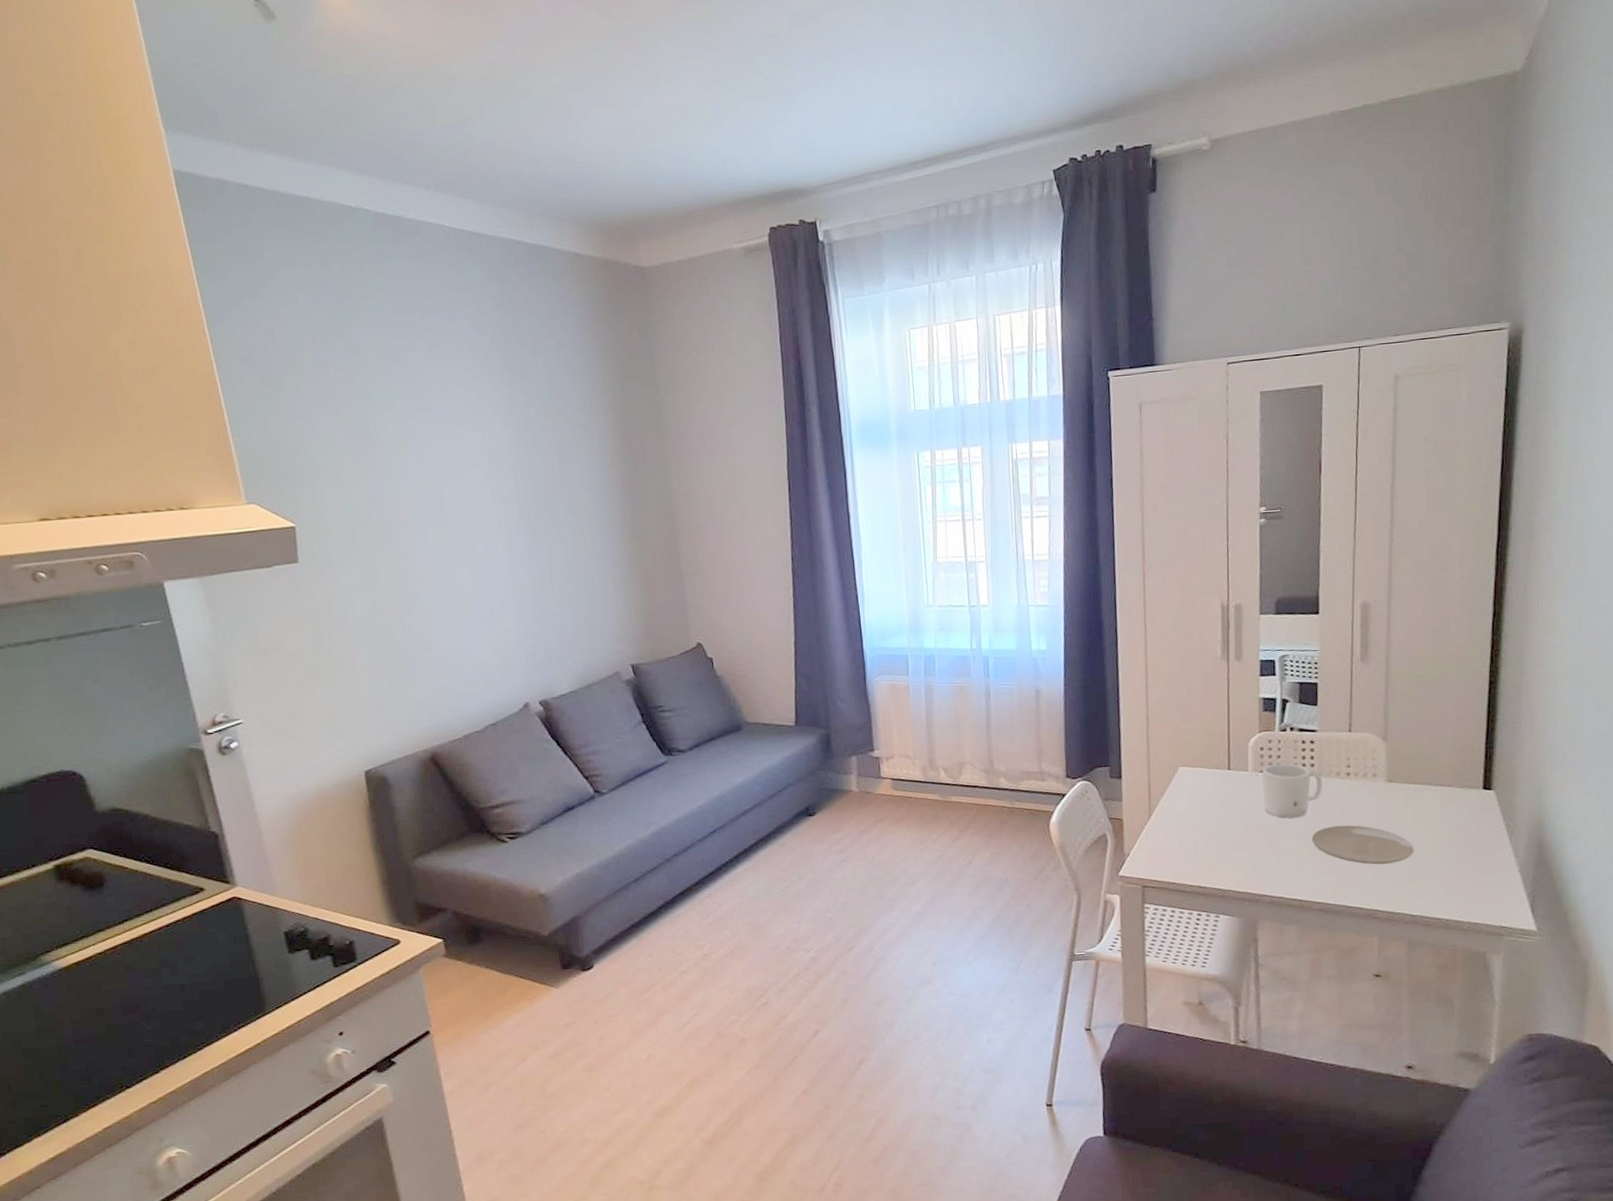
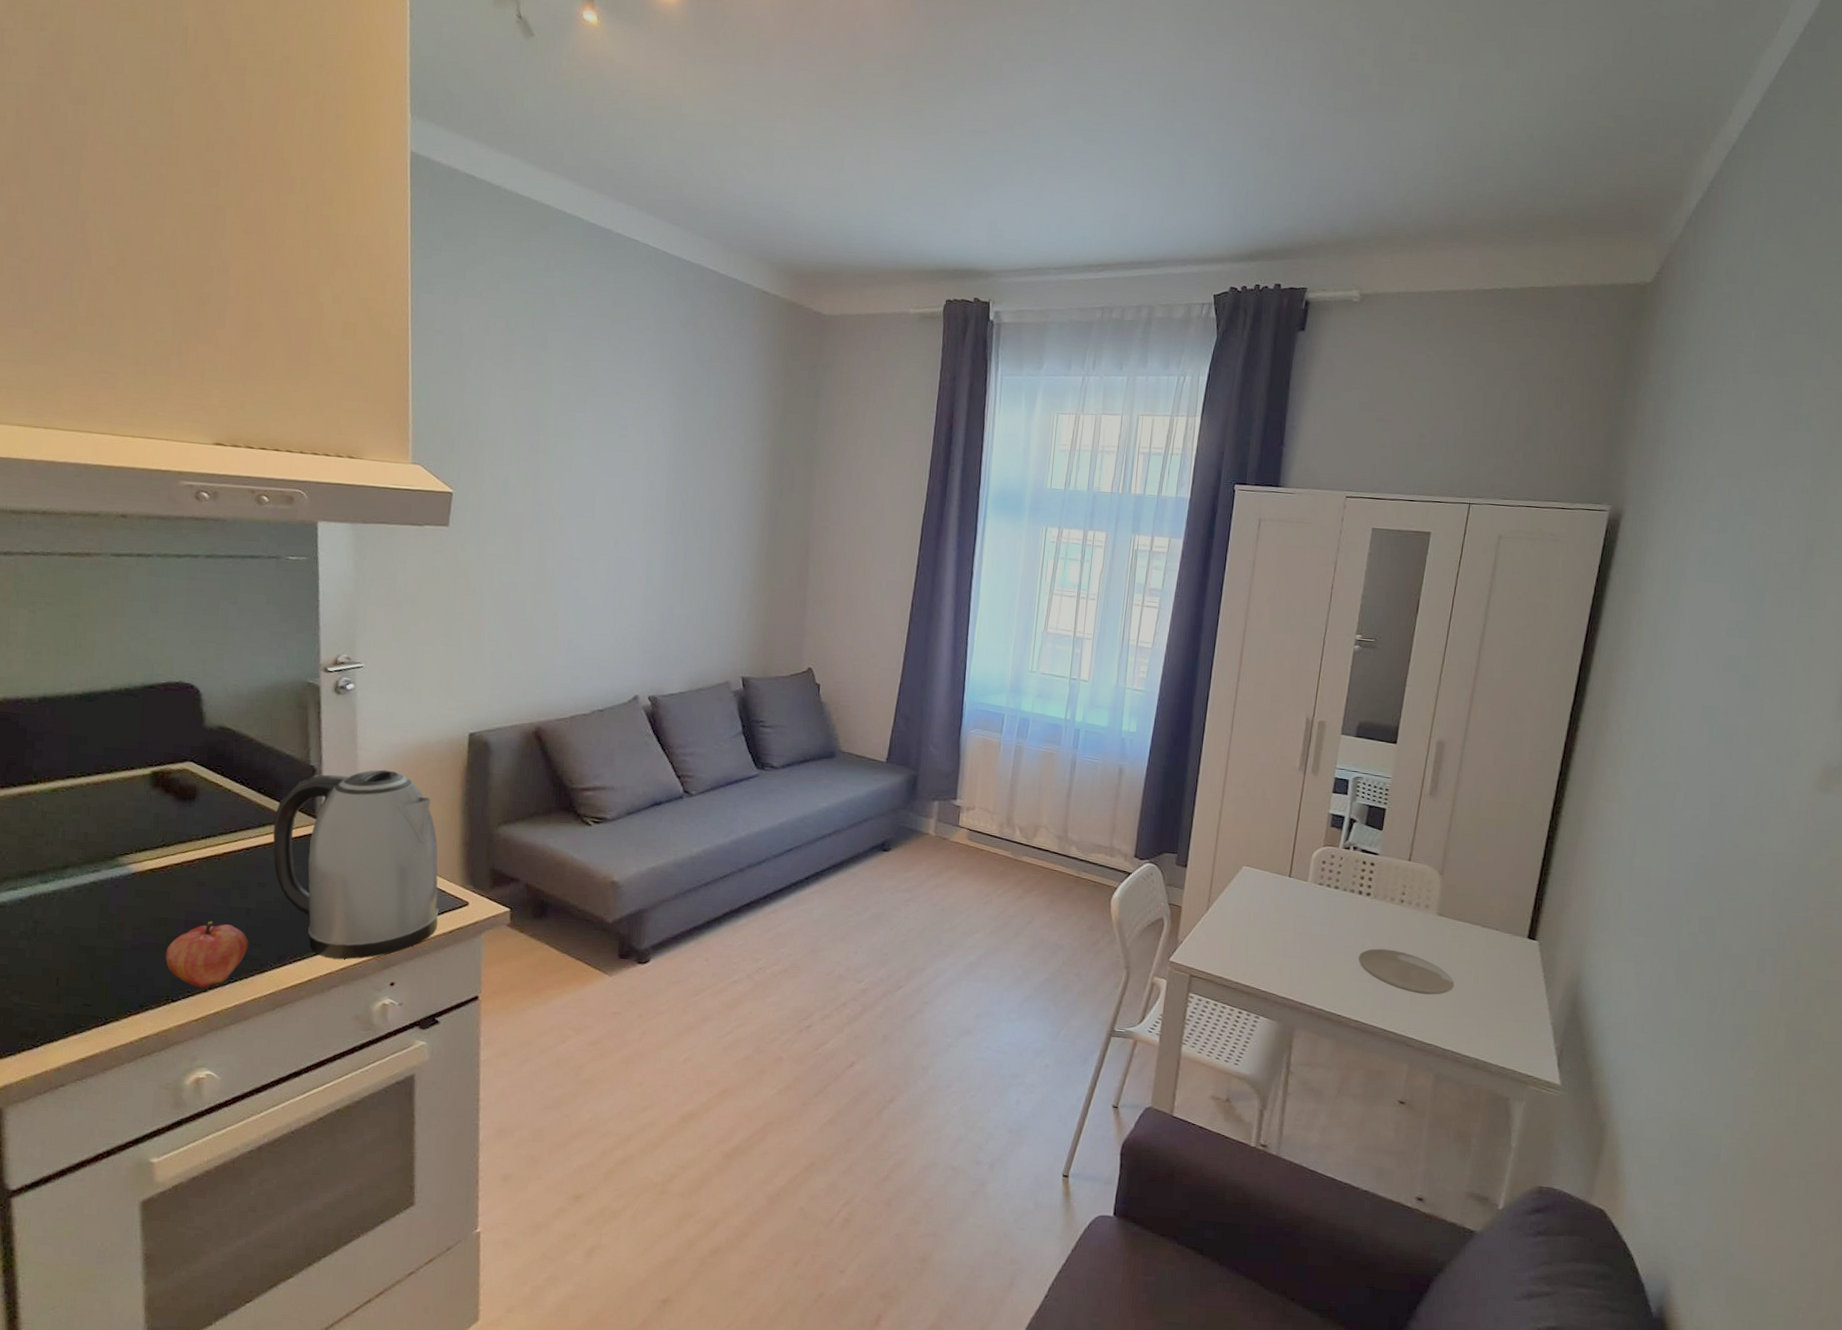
fruit: none [109,1003,190,1071] -> present [165,921,249,989]
kettle: none [186,822,374,1019] -> present [273,769,439,960]
mug: present [1262,763,1323,818] -> none [1318,878,1377,934]

